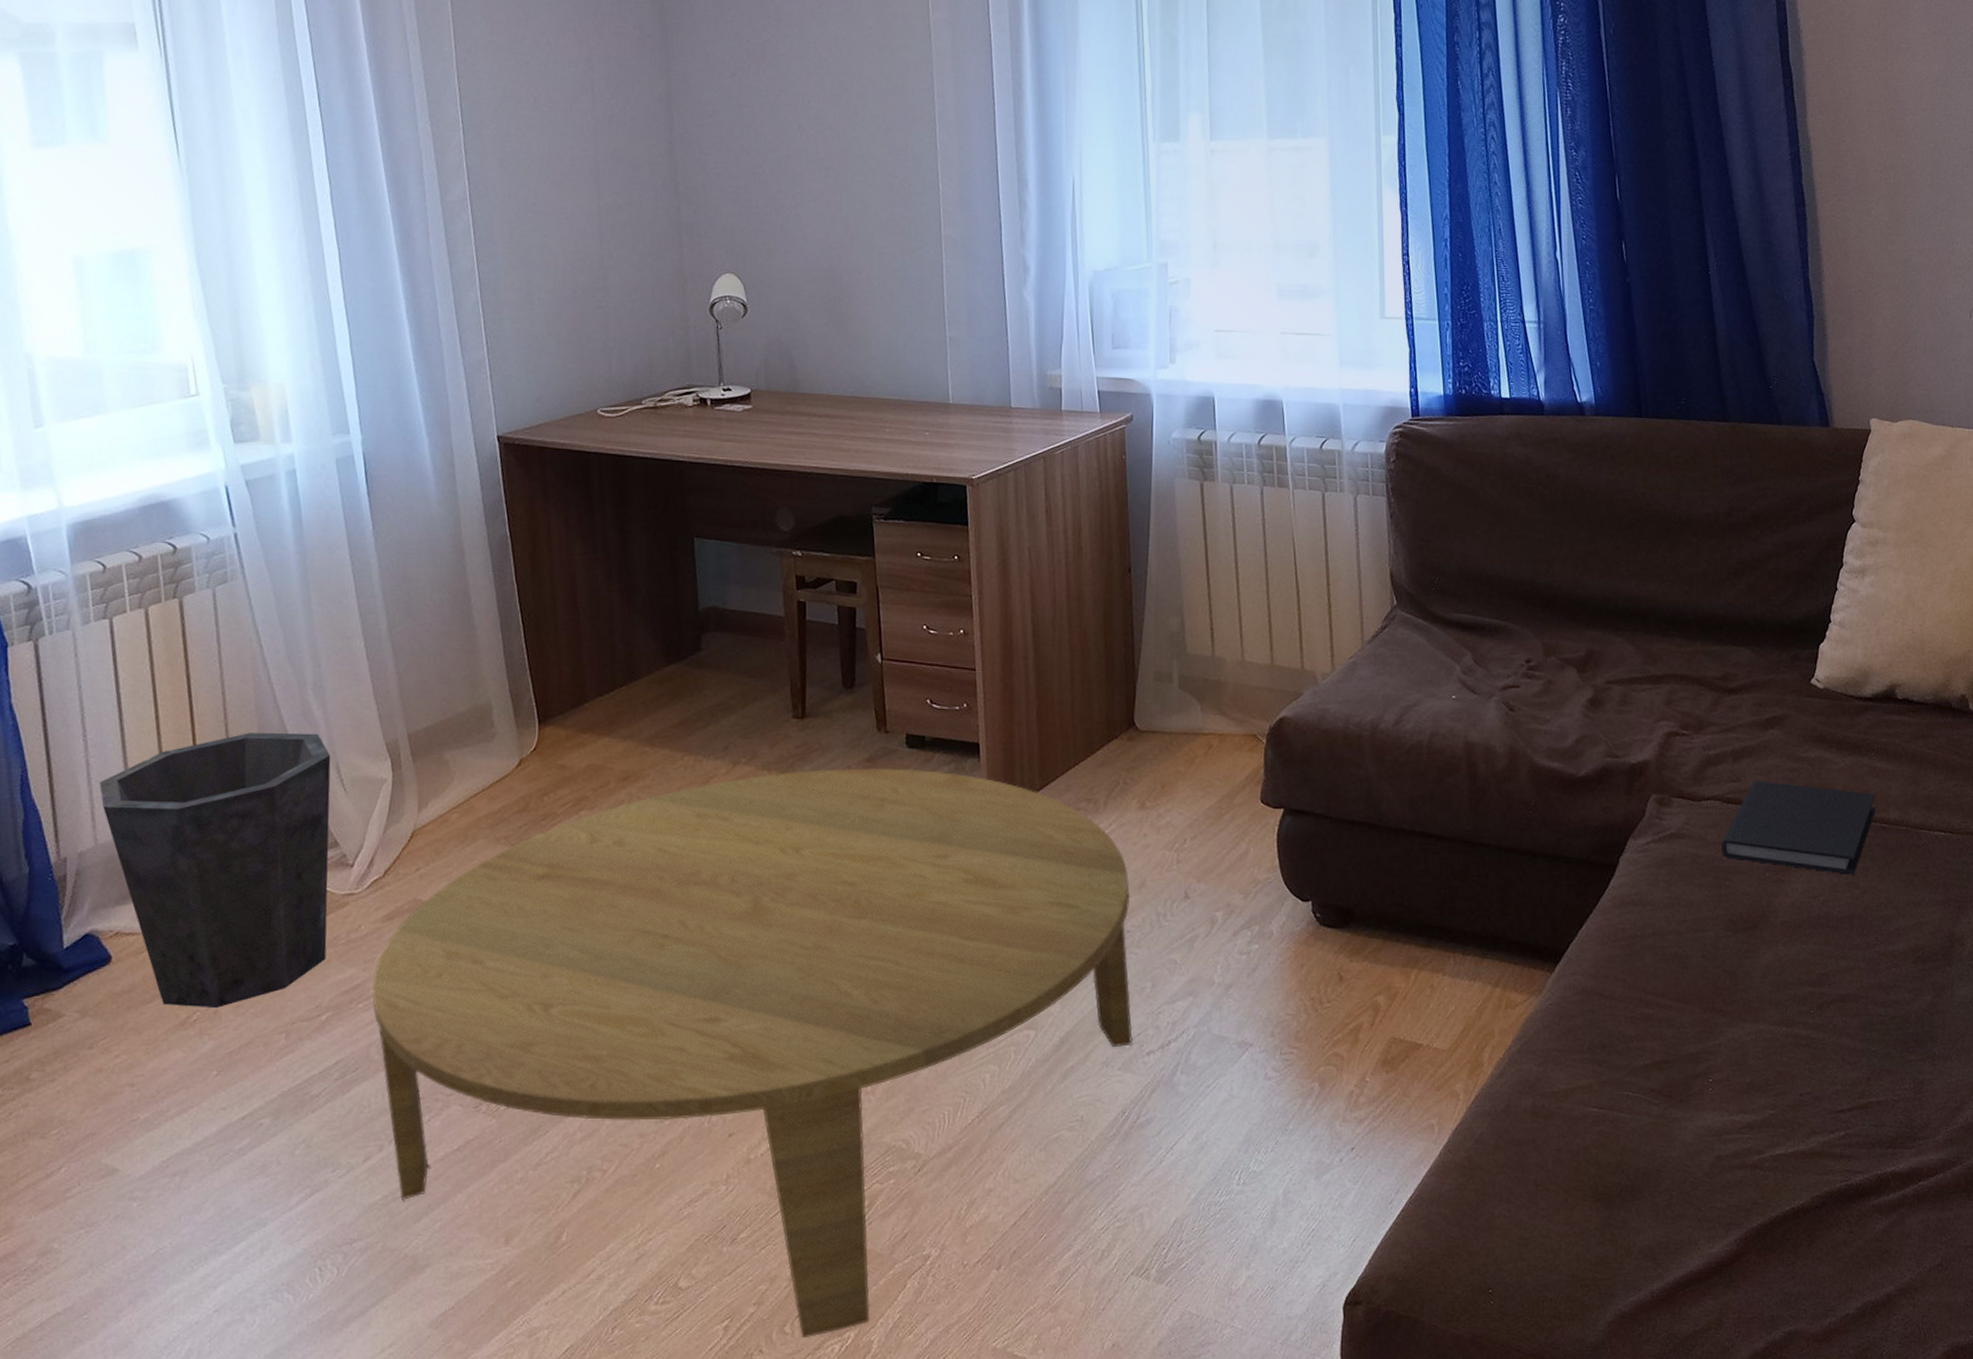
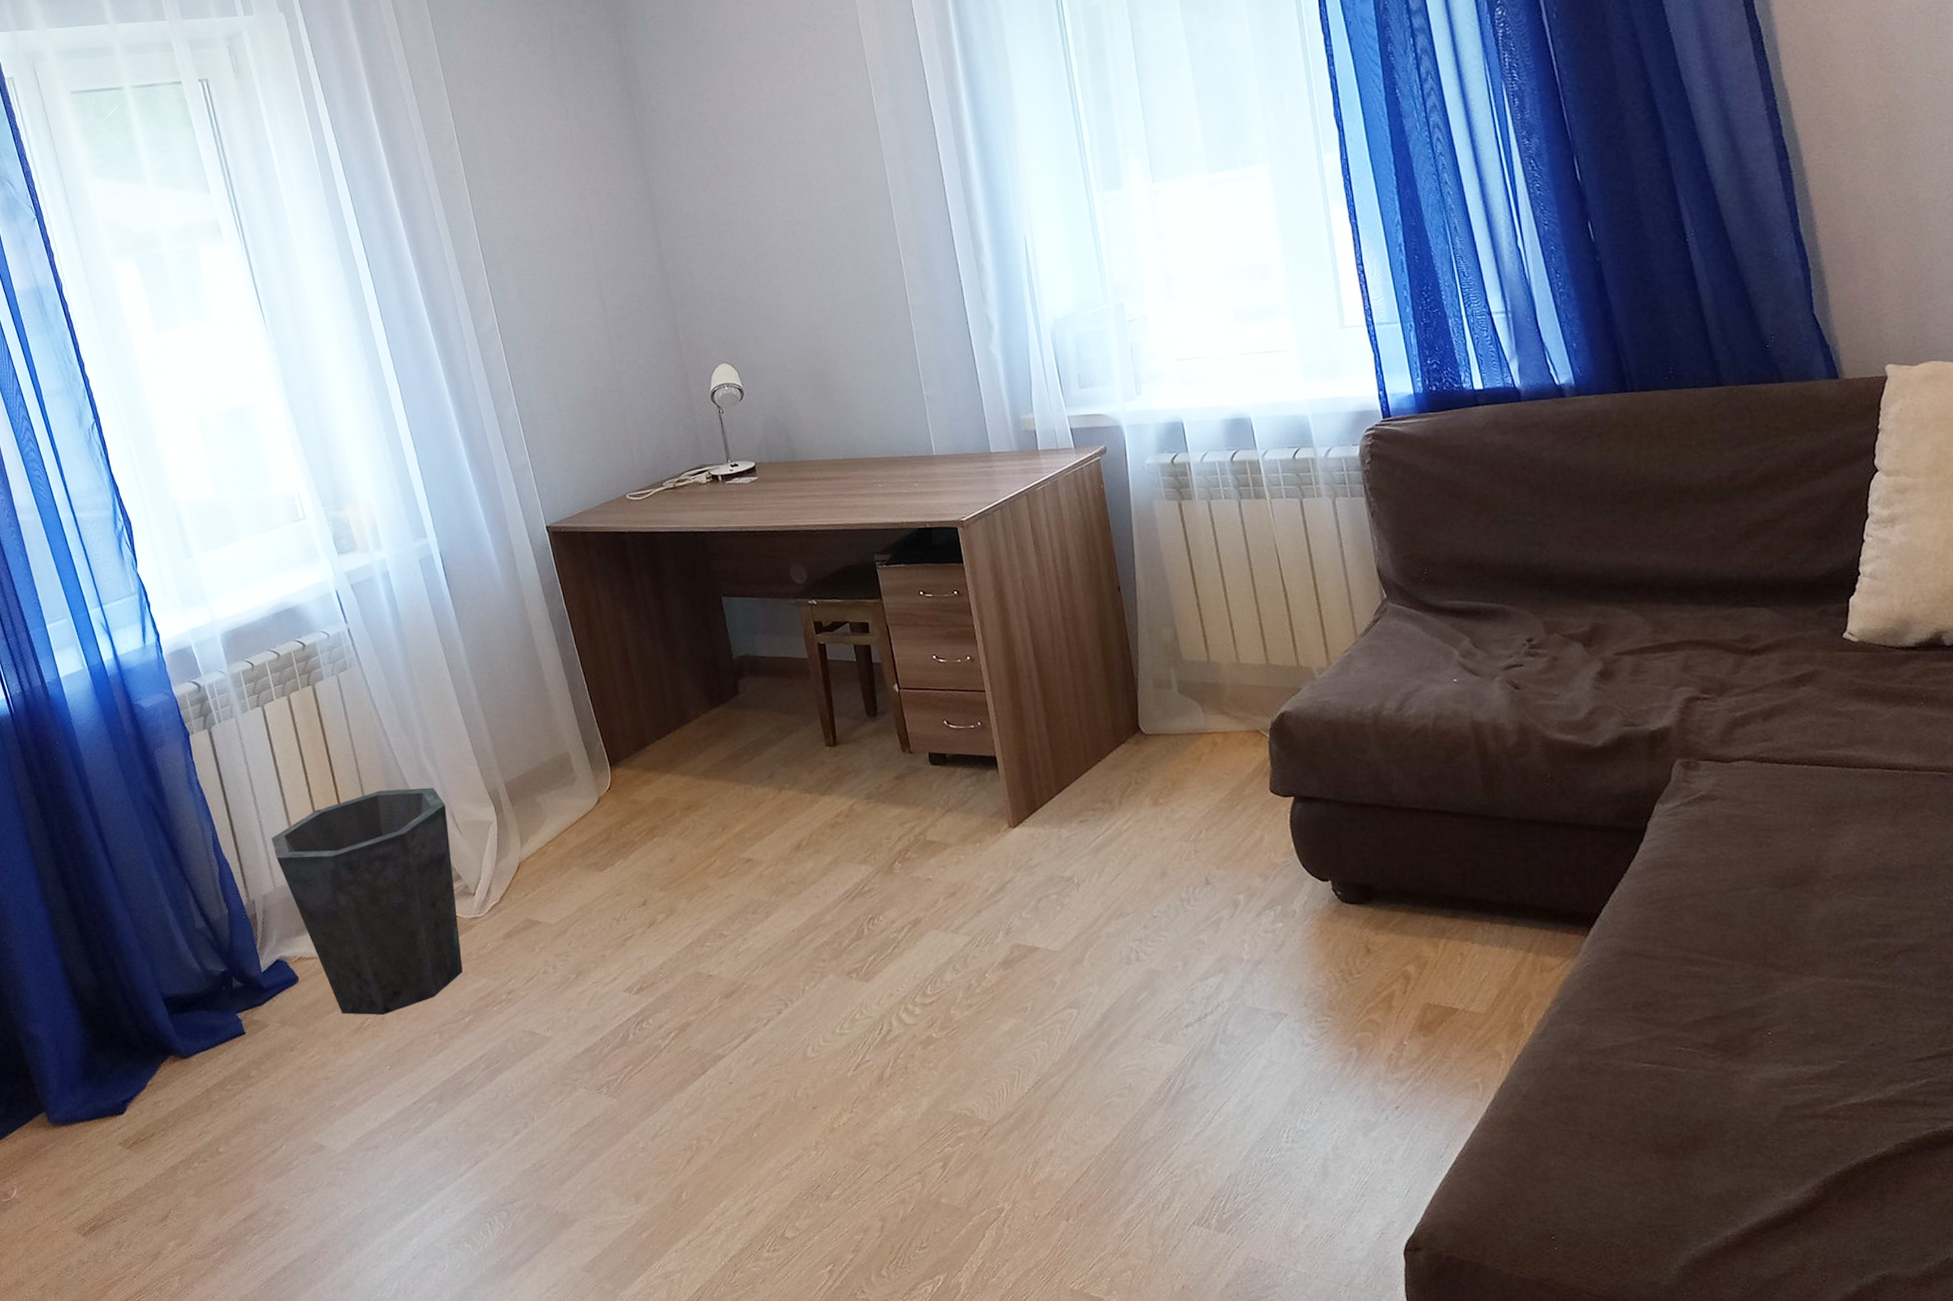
coffee table: present [371,767,1134,1337] -> none [502,783,1171,1280]
diary: present [1722,780,1877,875] -> none [1759,738,1932,825]

